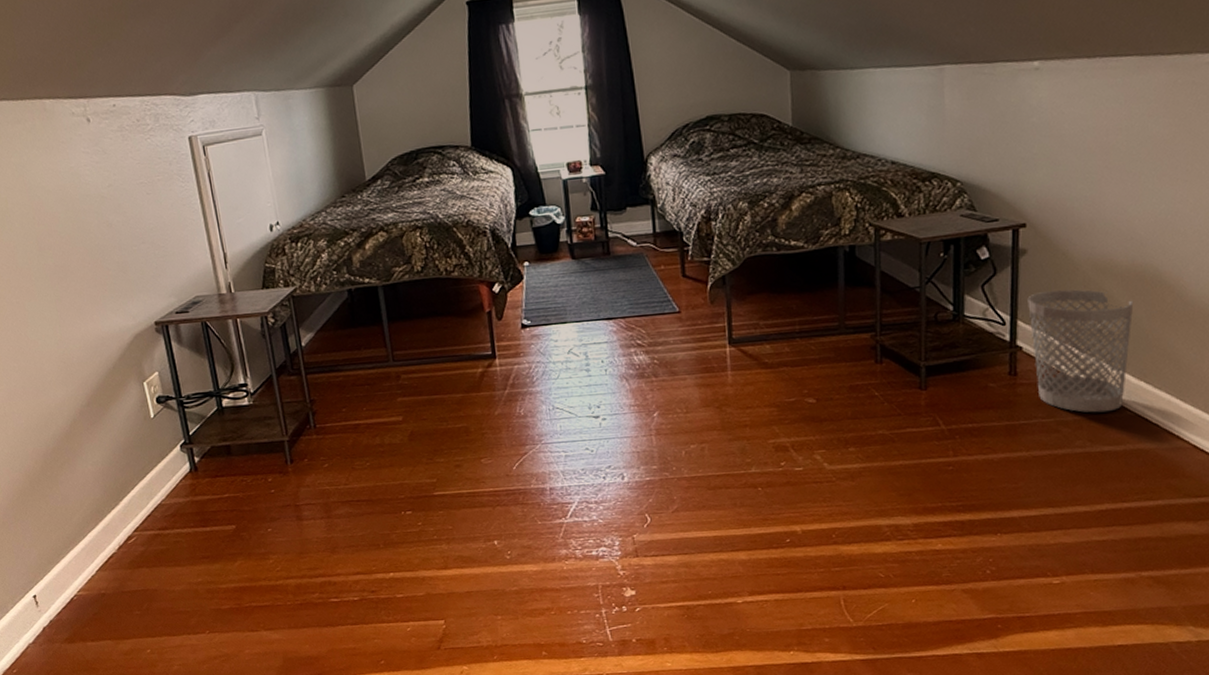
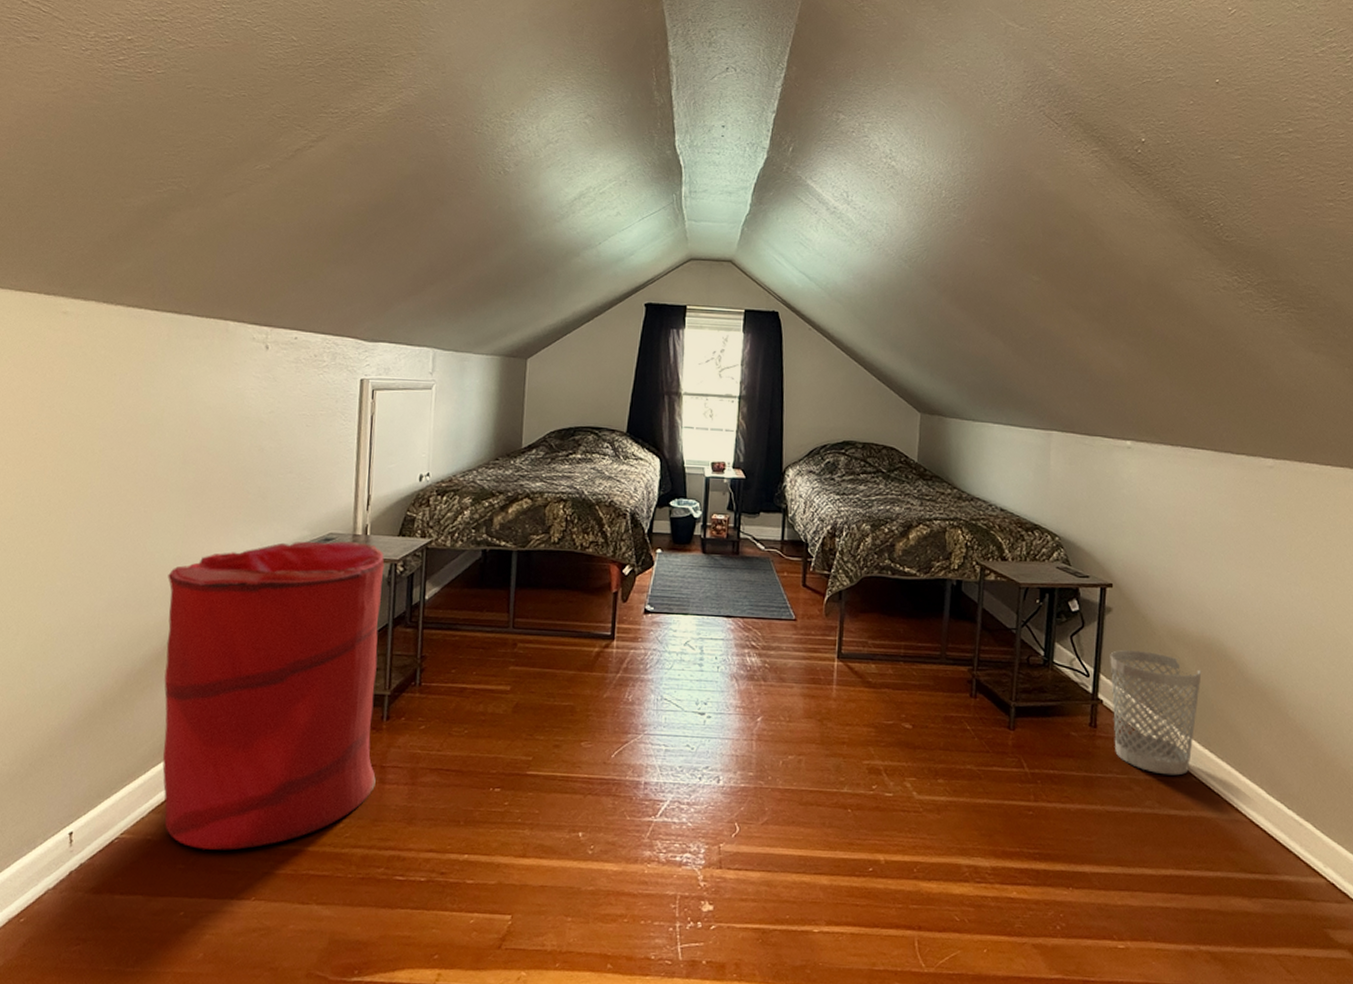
laundry hamper: none [55,300,294,596] -> present [162,541,385,850]

